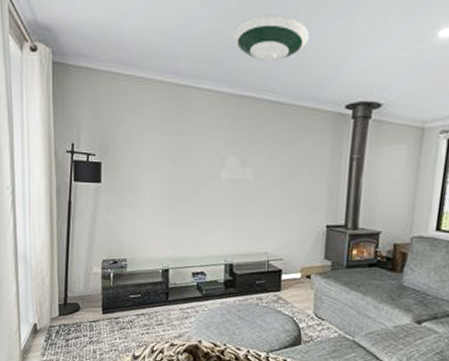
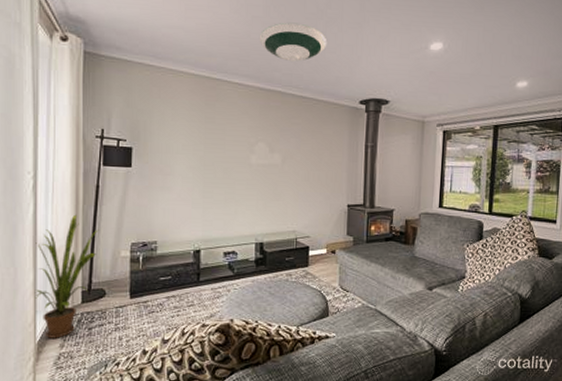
house plant: none [16,230,72,347] -> present [34,214,99,338]

